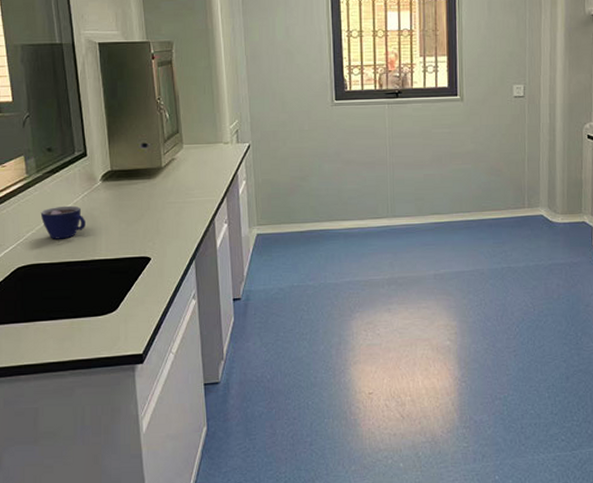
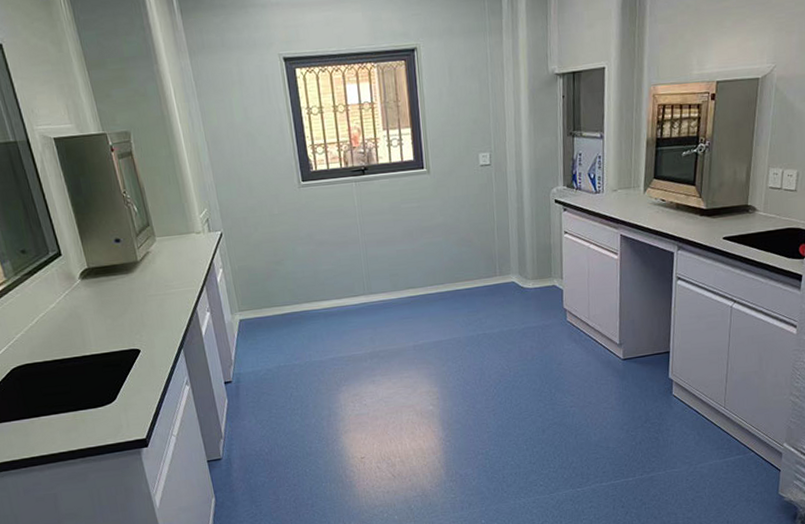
cup: present [40,205,85,239] -> none [25,305,72,339]

